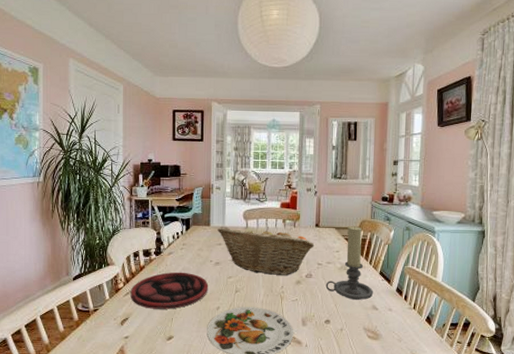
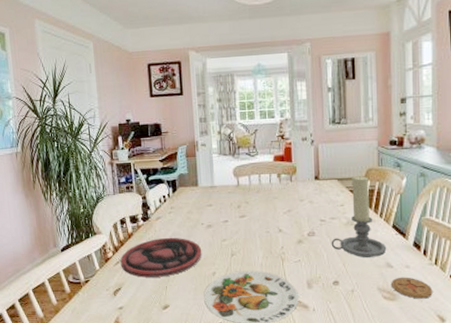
fruit basket: present [217,227,315,275] -> none [206,183,315,235]
coaster: none [376,318,410,339] -> present [391,277,433,299]

